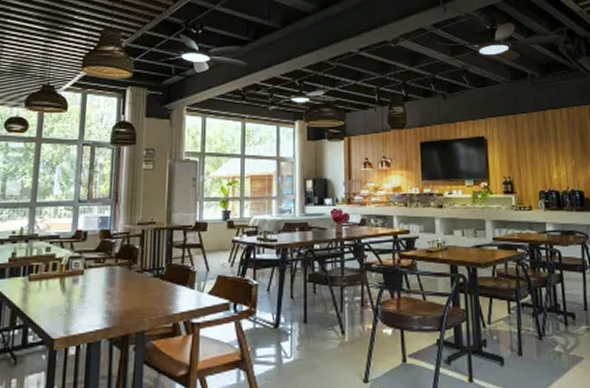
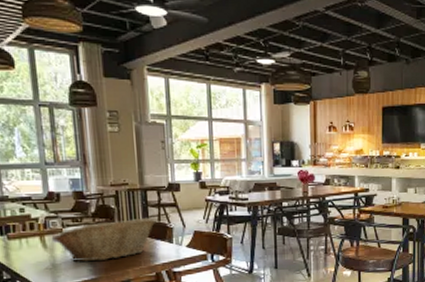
fruit basket: none [72,259,178,309] -> present [53,217,155,262]

